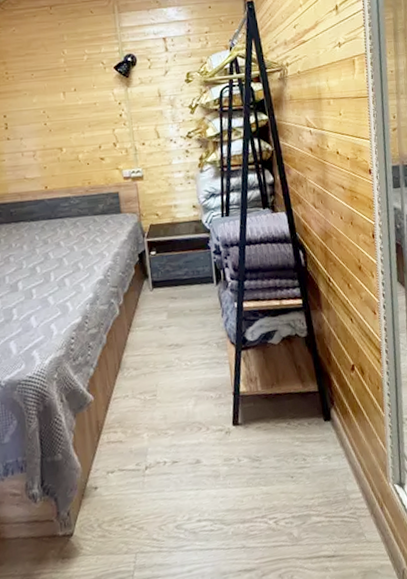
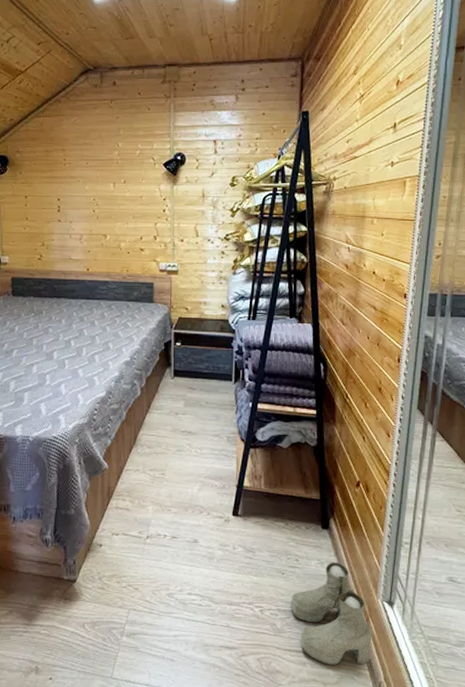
boots: none [304,453,391,564] -> present [291,562,372,665]

